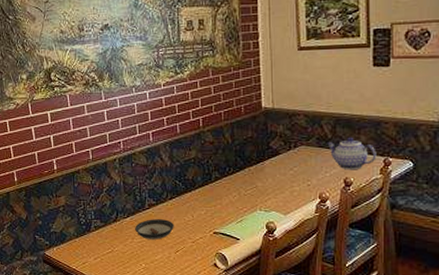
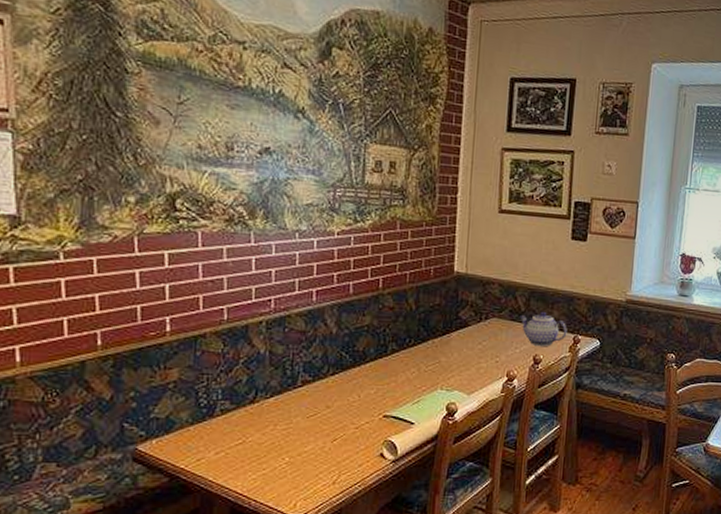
saucer: present [135,219,174,240] -> none [280,400,334,426]

